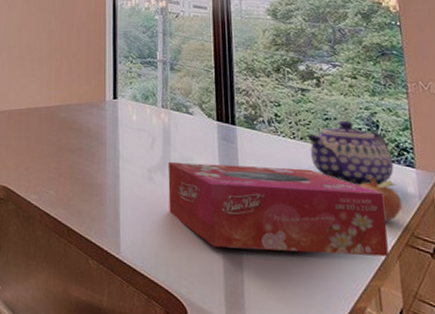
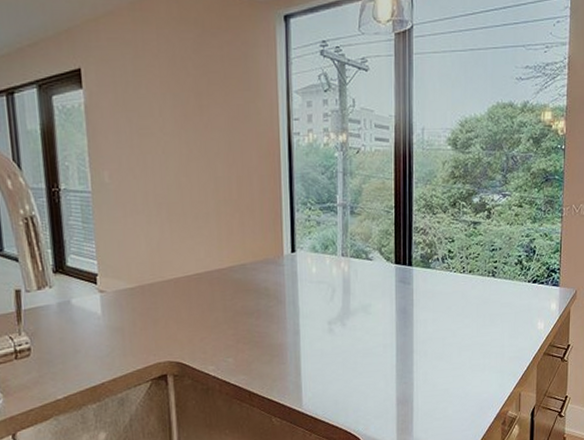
tissue box: present [167,161,389,257] -> none [347,300,532,384]
teapot: present [306,120,394,186] -> none [474,249,543,310]
fruit: present [359,177,402,222] -> none [513,300,545,337]

